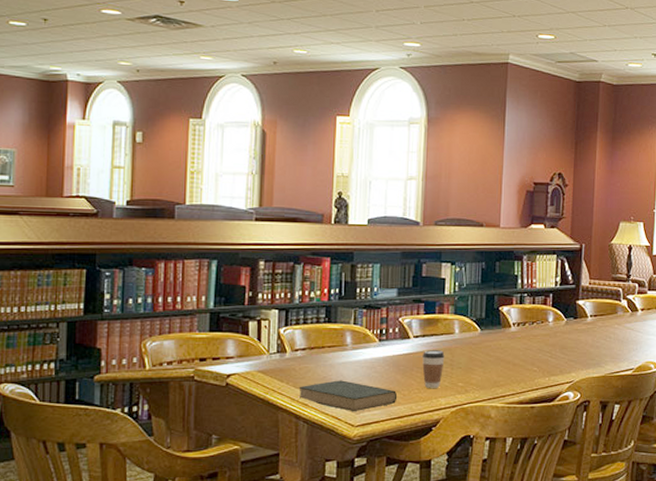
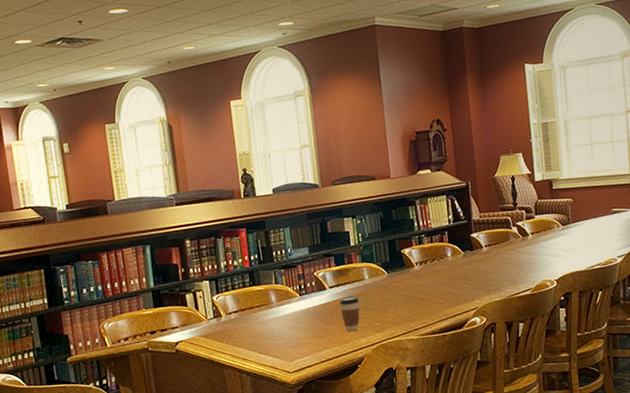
book: present [299,380,398,411] -> none [237,334,324,360]

